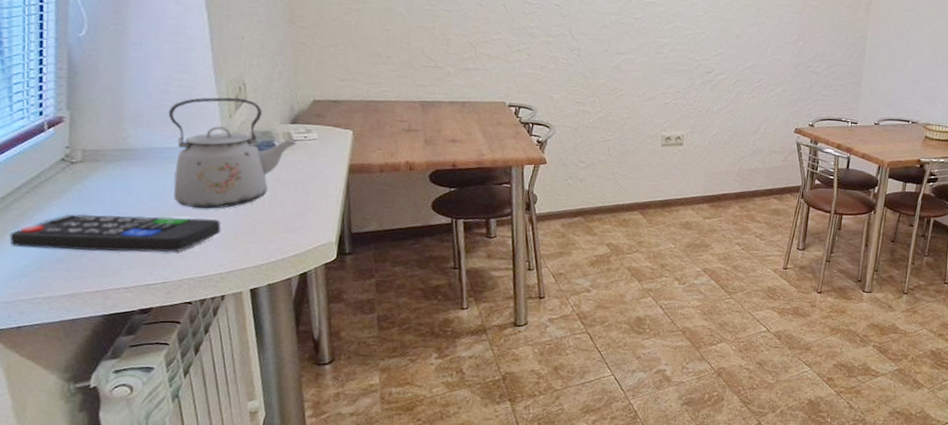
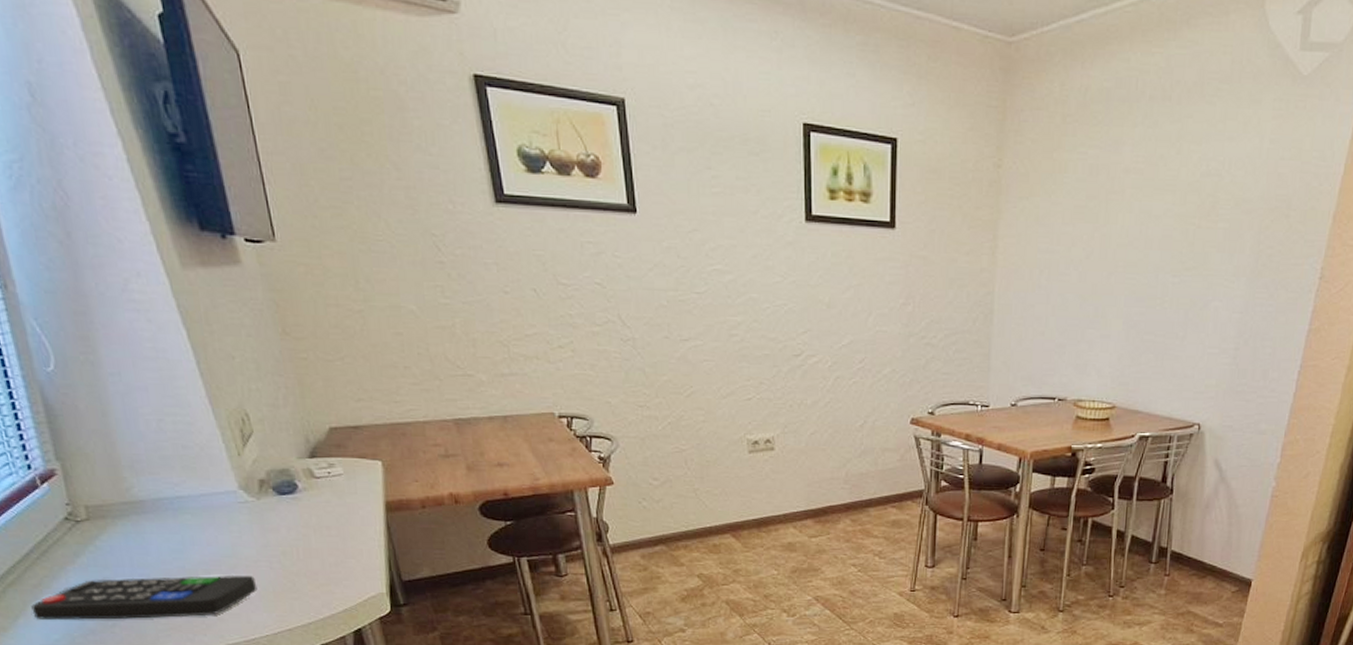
kettle: present [168,97,298,209] -> none [168,431,322,565]

